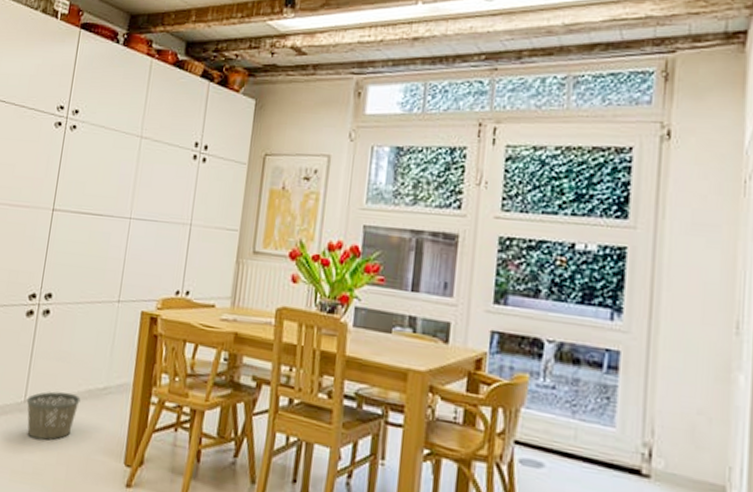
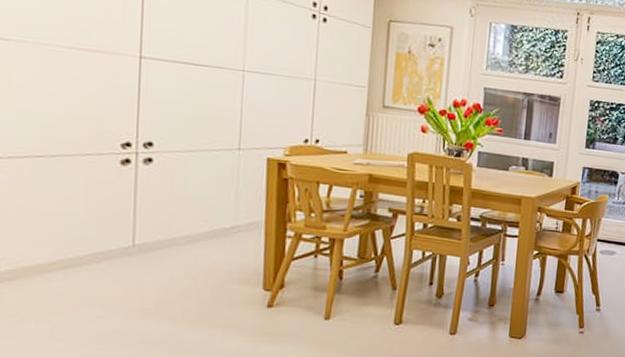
basket: present [26,391,81,441] -> none [135,234,205,279]

